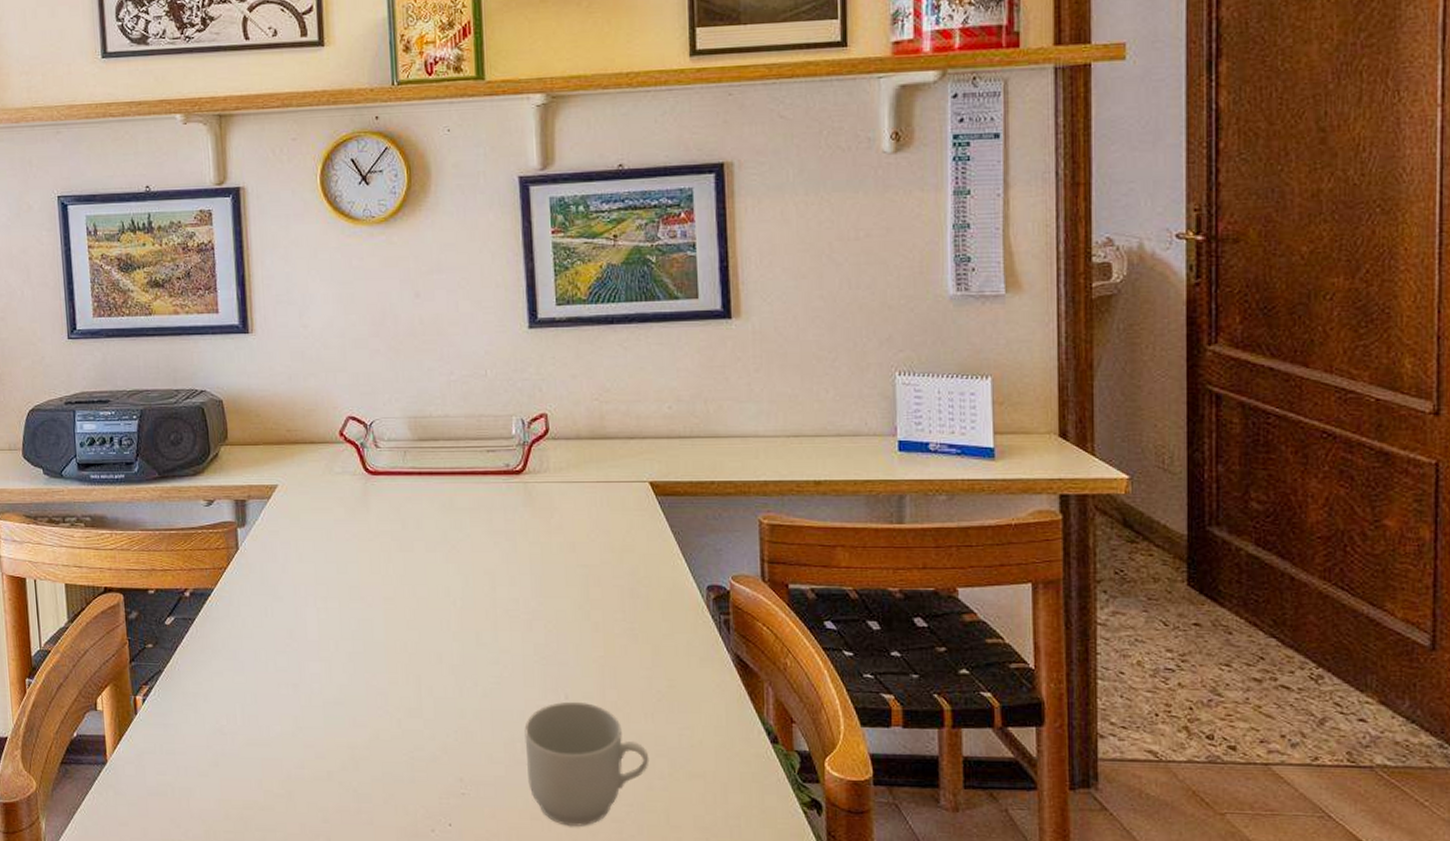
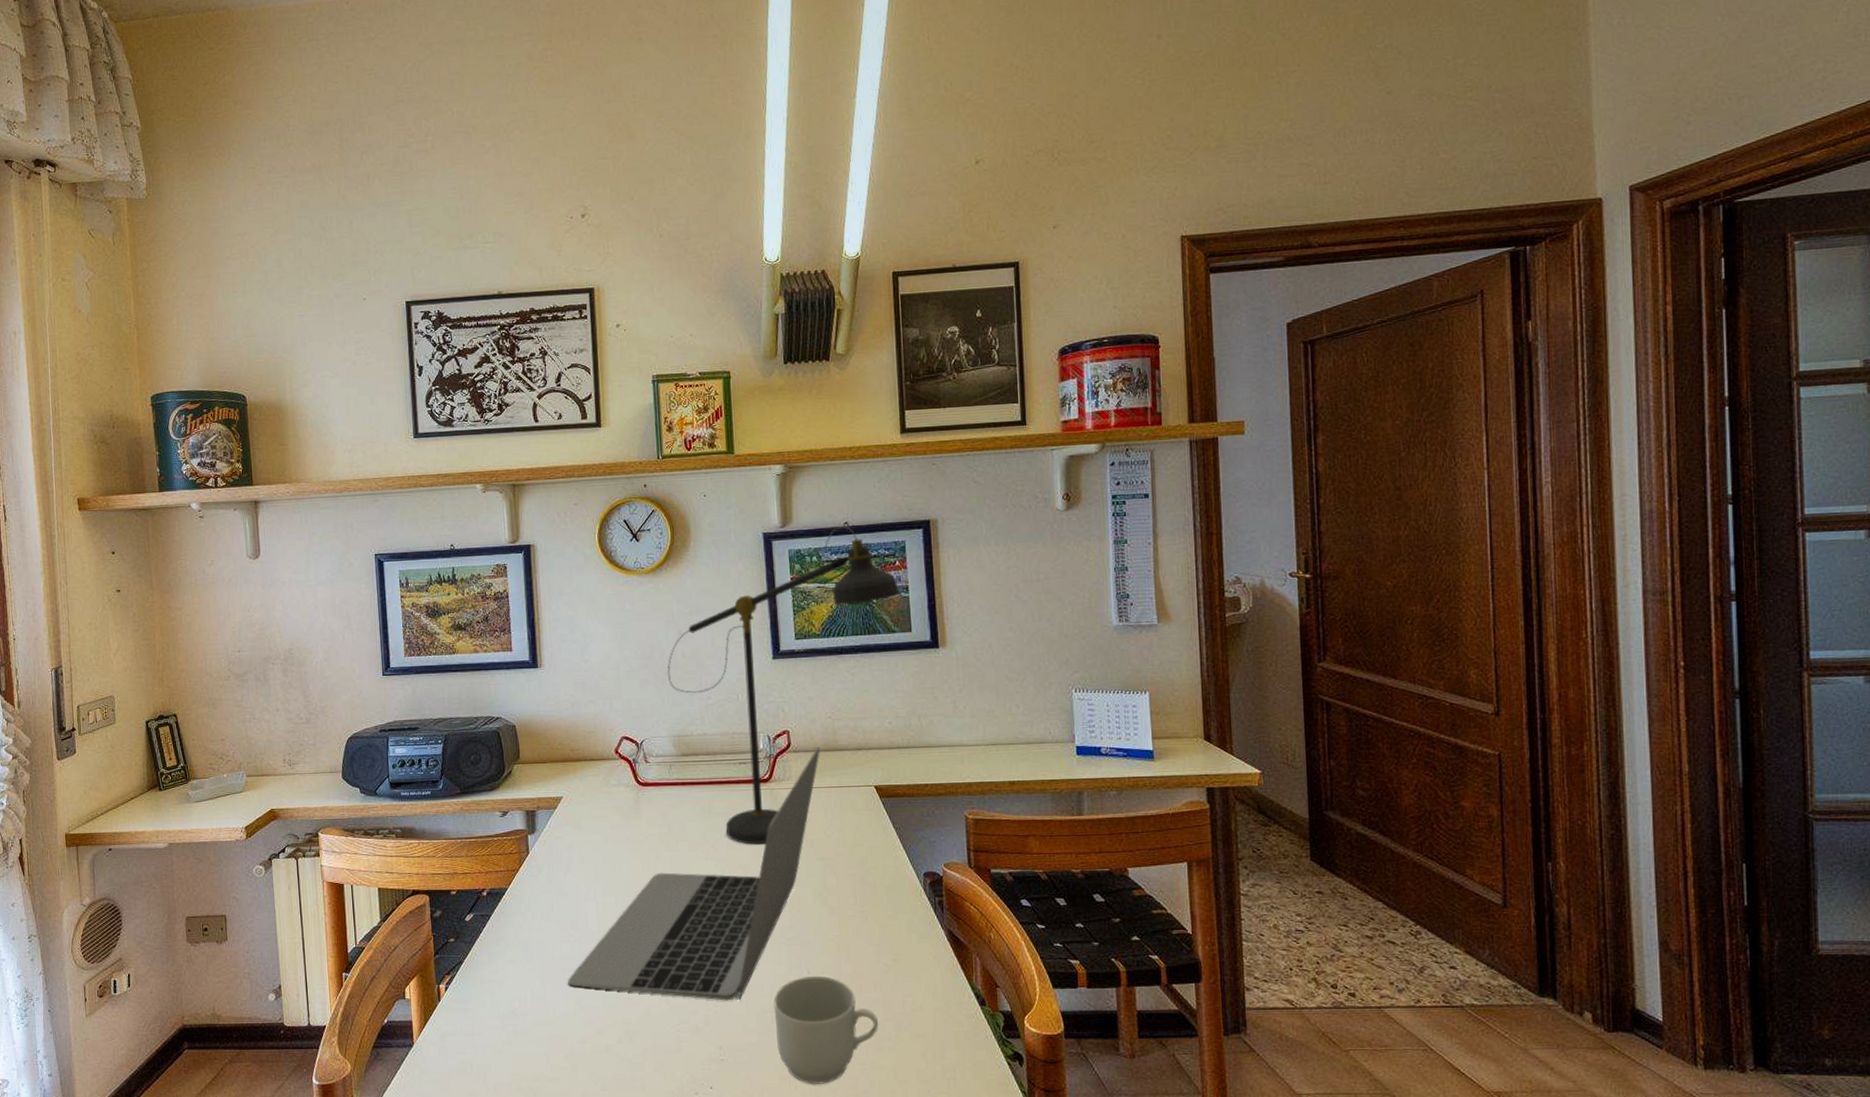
laptop: none [284,434,584,727] -> present [568,747,820,1001]
desk lamp: none [402,169,686,547] -> present [667,526,901,845]

